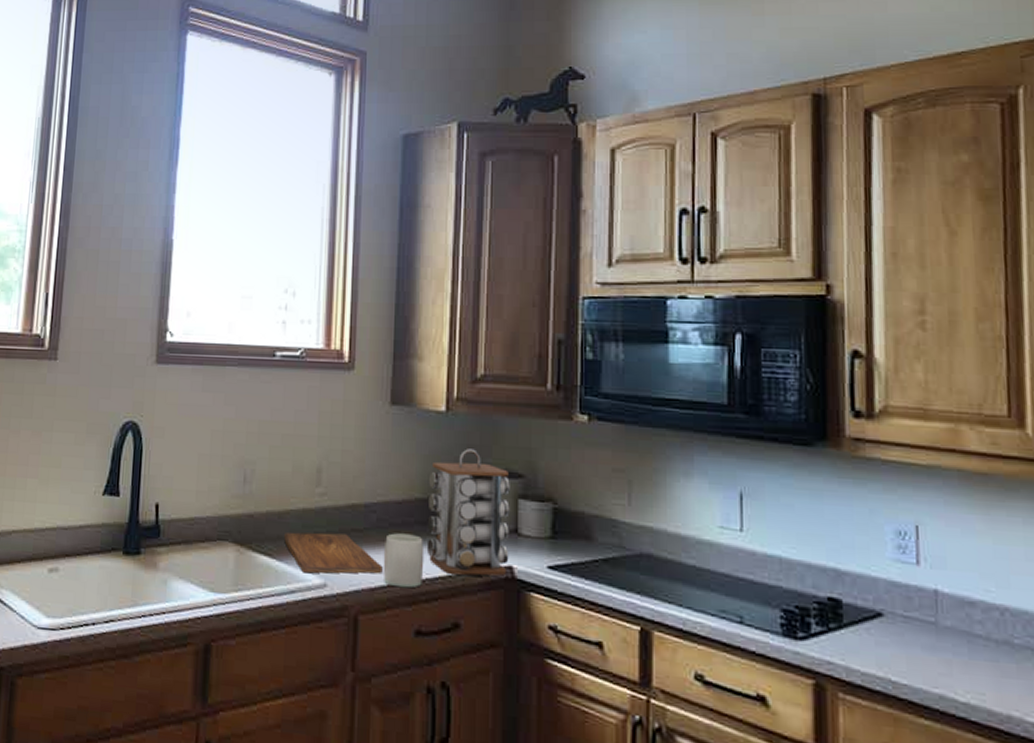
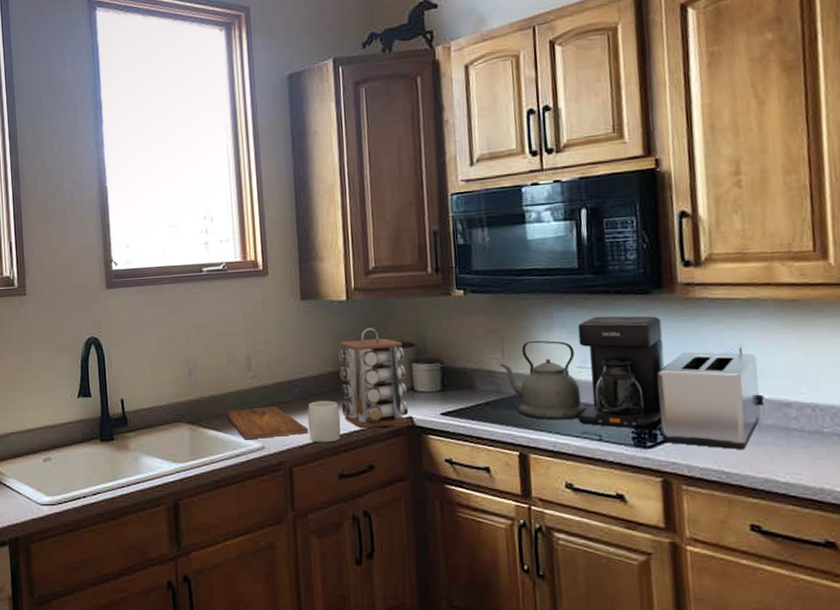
kettle: none [626,488,728,592] -> present [500,340,588,420]
coffee maker: none [716,466,825,617] -> present [578,315,665,430]
toaster: none [814,523,943,655] -> present [656,351,765,450]

